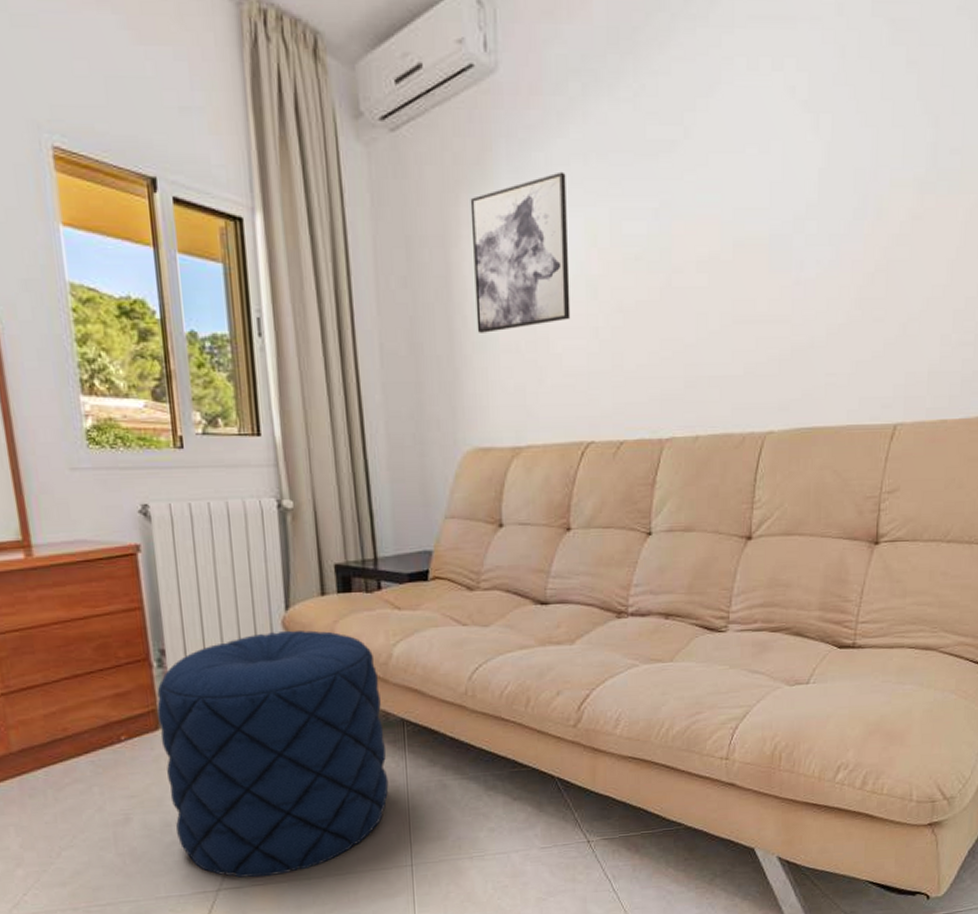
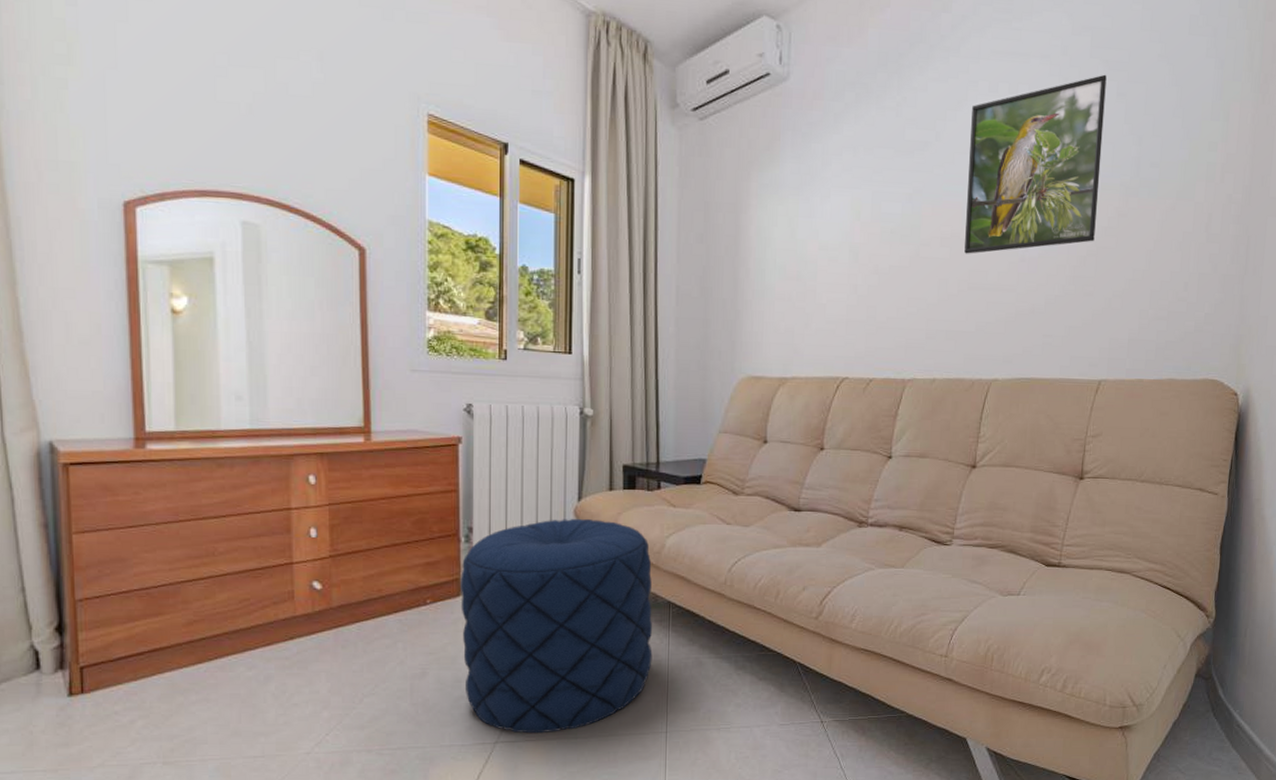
wall art: present [470,171,571,333] -> none [757,160,838,283]
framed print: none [726,37,893,280] -> present [964,74,1107,254]

